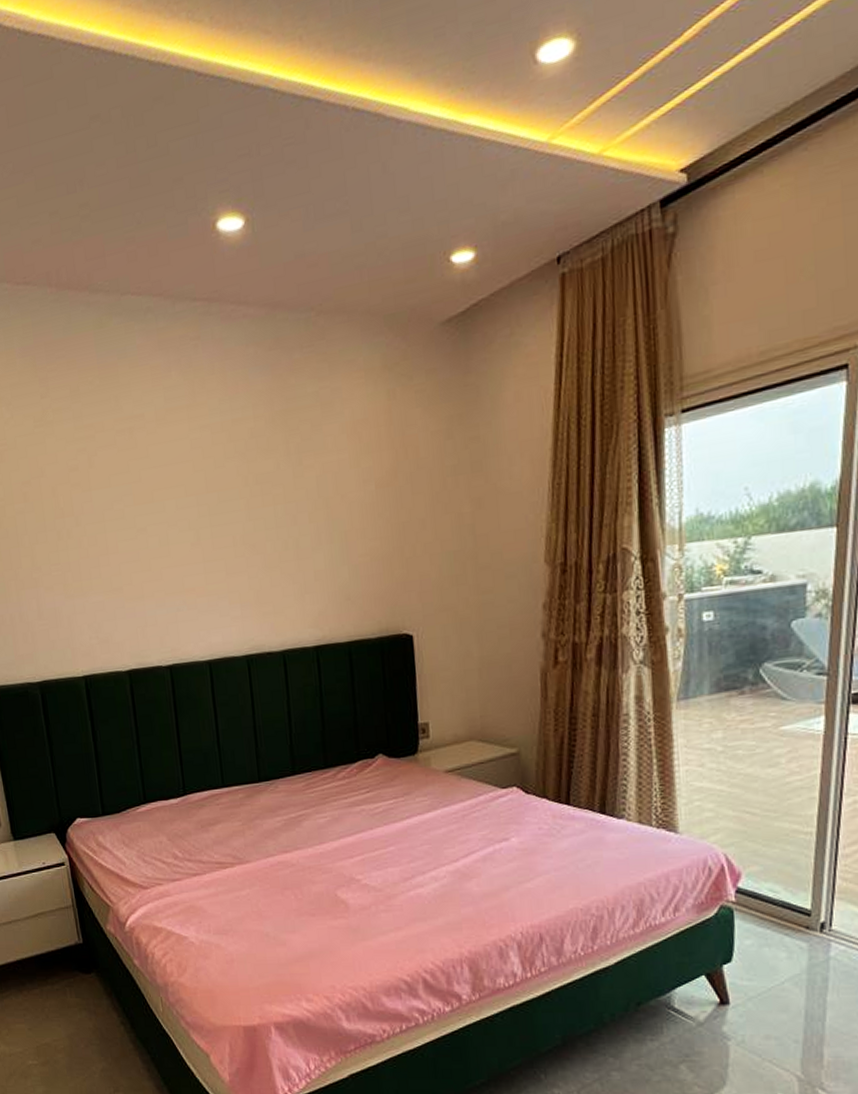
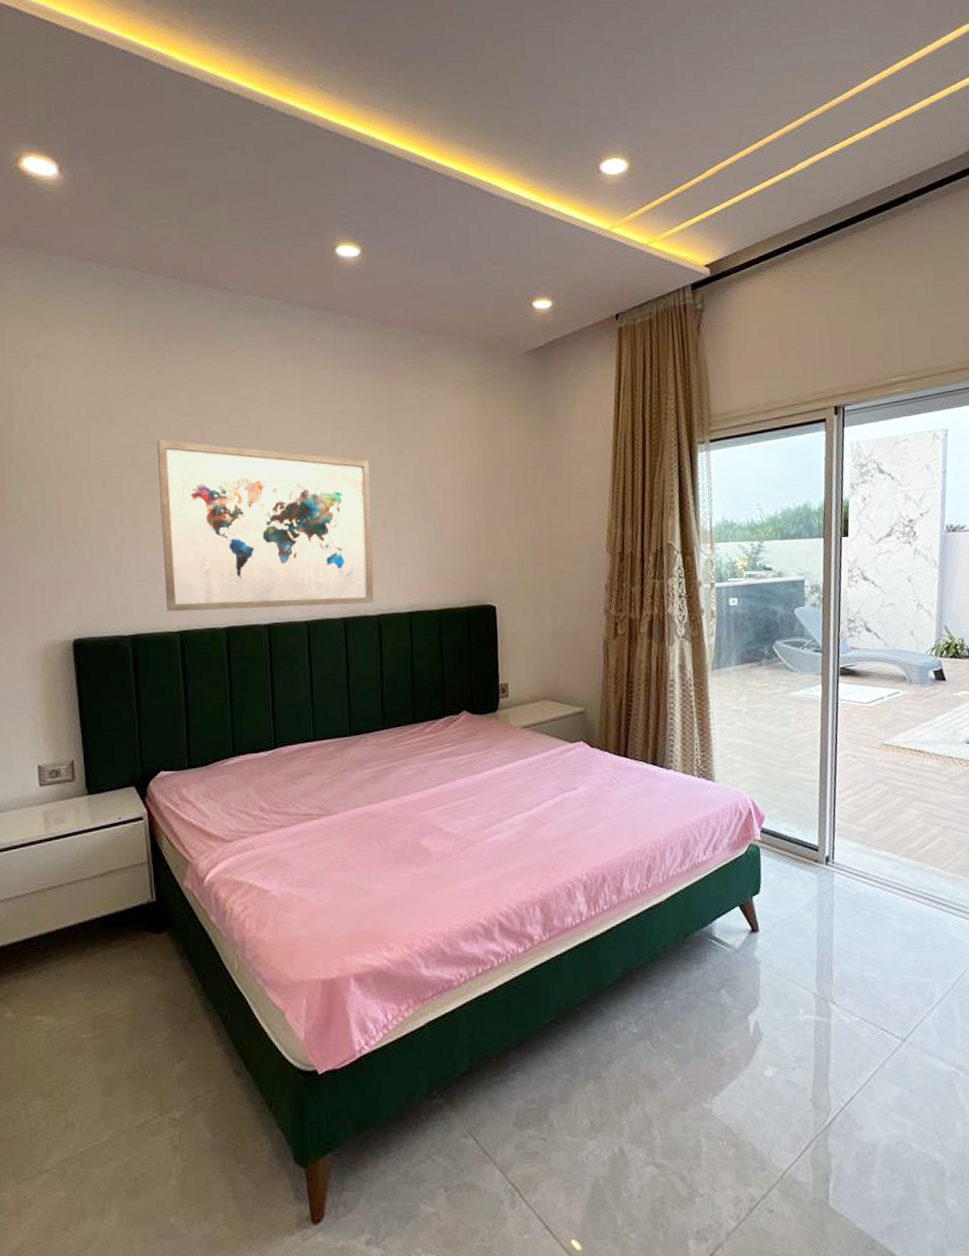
wall art: none [46,471,278,656] -> present [156,439,375,612]

